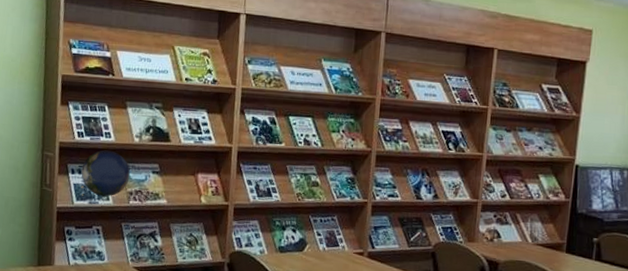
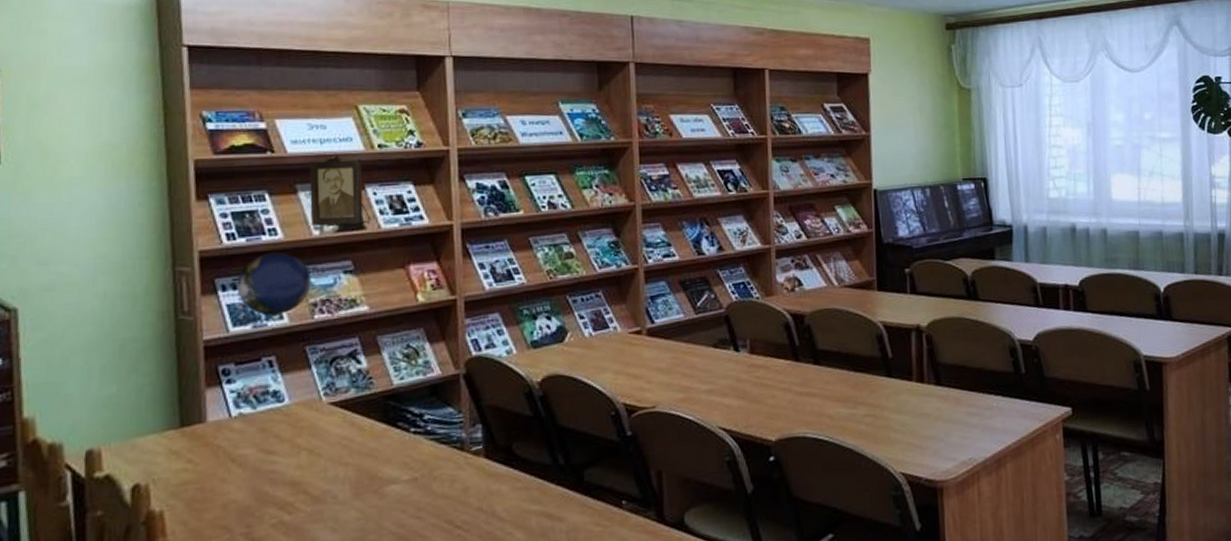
photo frame: none [134,81,175,138] -> present [310,153,371,227]

